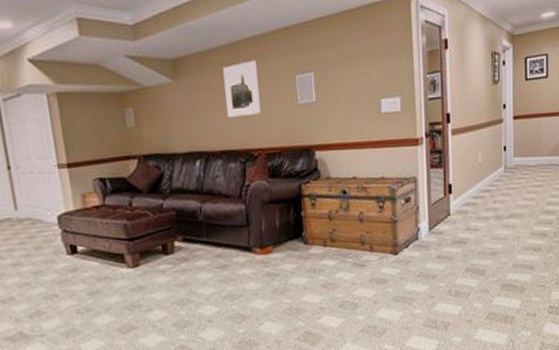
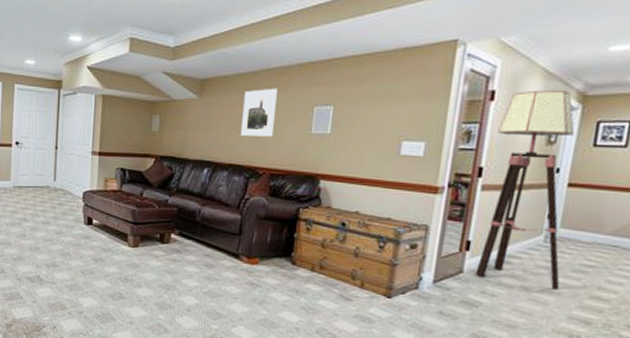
floor lamp: none [455,33,521,216] -> present [475,90,575,290]

